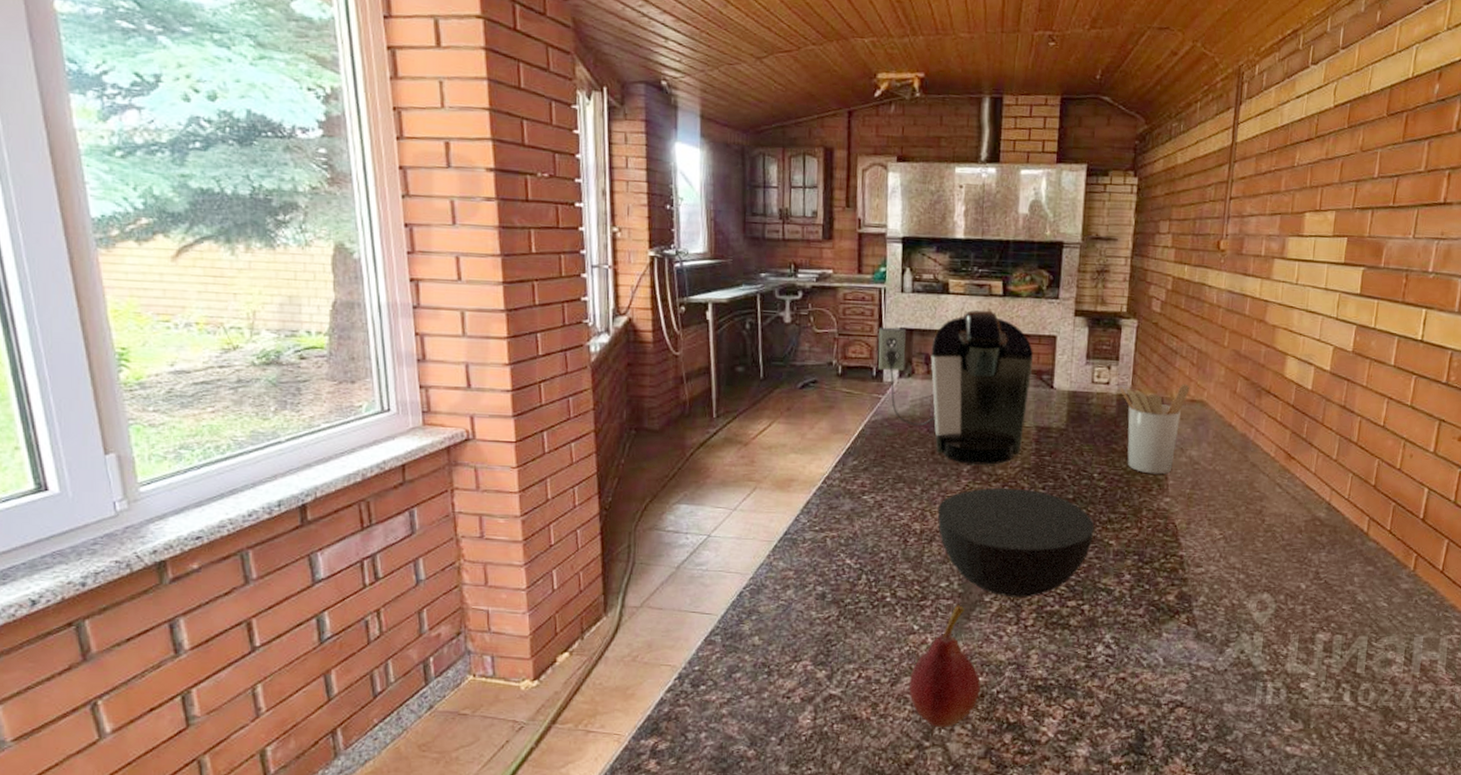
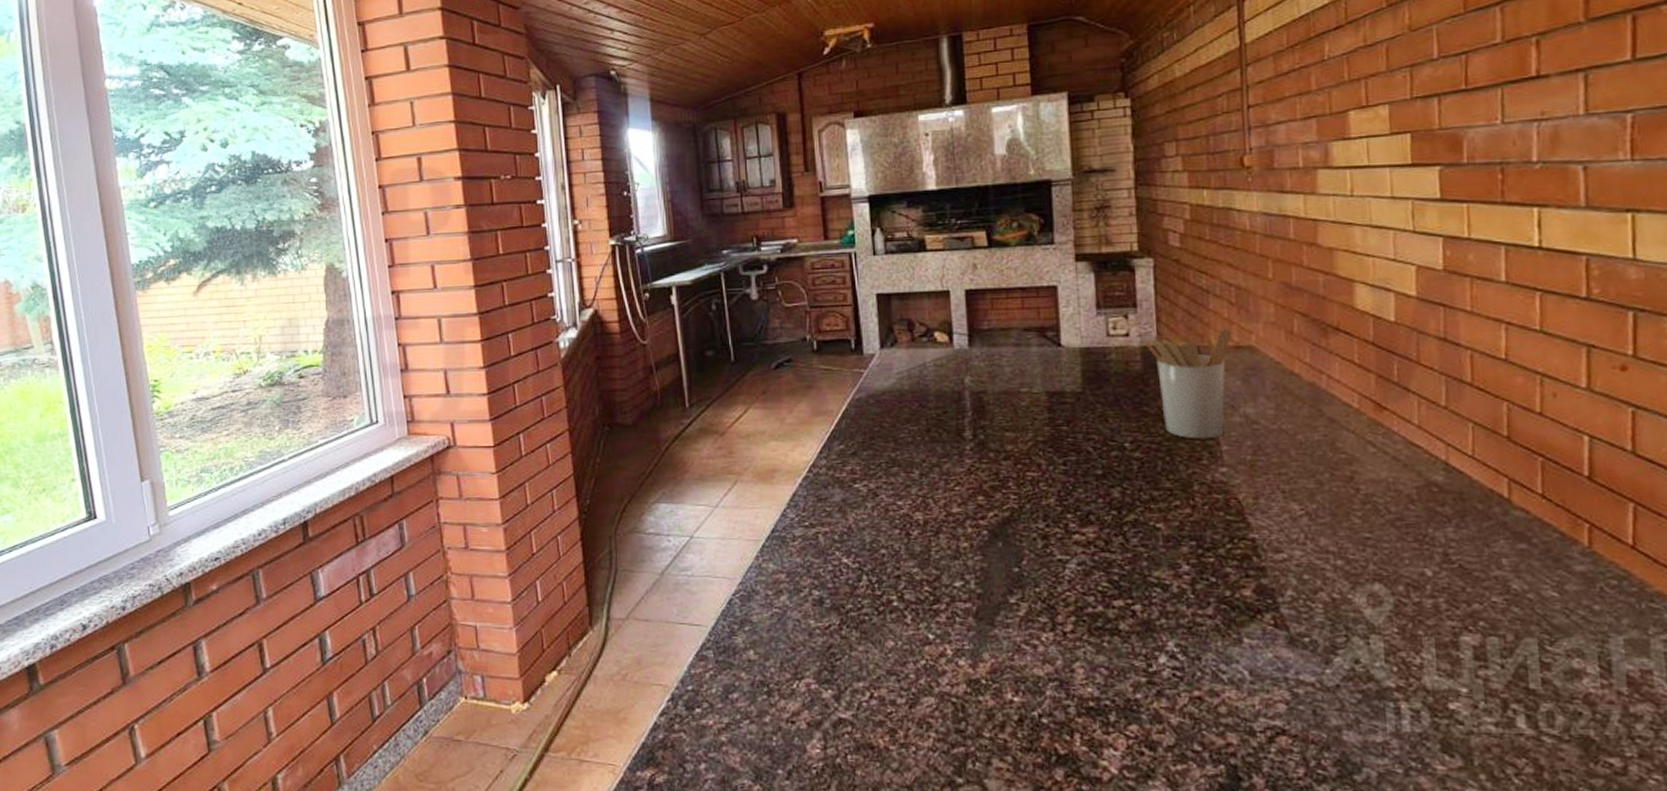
coffee maker: present [878,310,1034,465] -> none [853,266,1033,441]
fruit: present [908,605,981,727] -> none [930,608,1018,759]
bowl: present [937,487,1095,598] -> none [941,465,1135,598]

